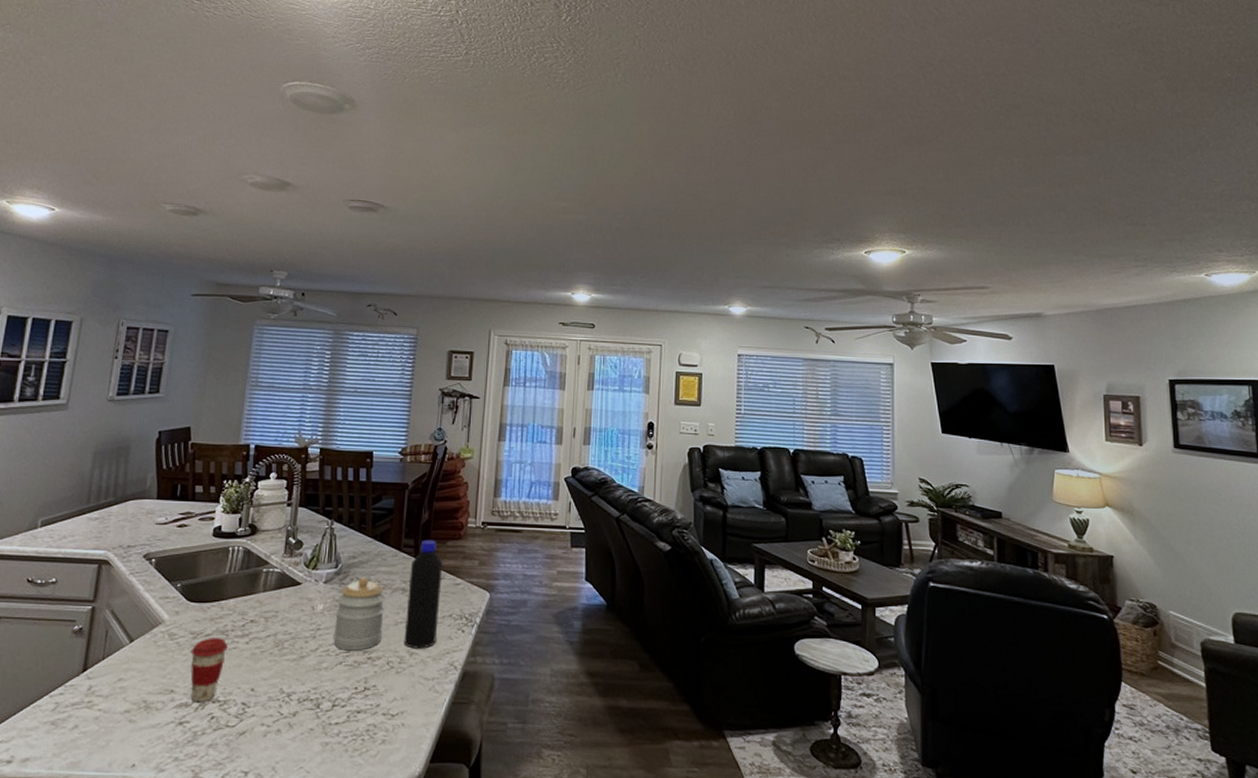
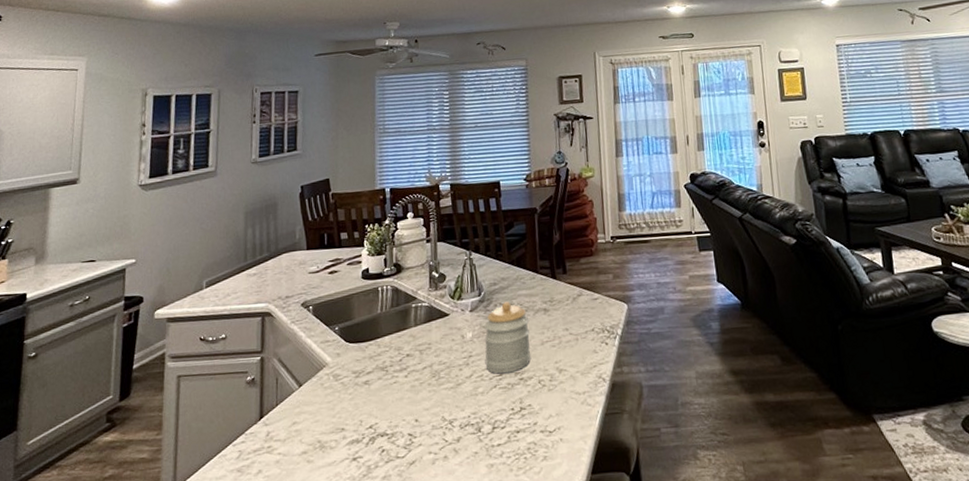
coffee cup: present [190,638,228,702] -> none [355,374,389,437]
bottle: present [404,540,443,649] -> none [549,259,583,366]

